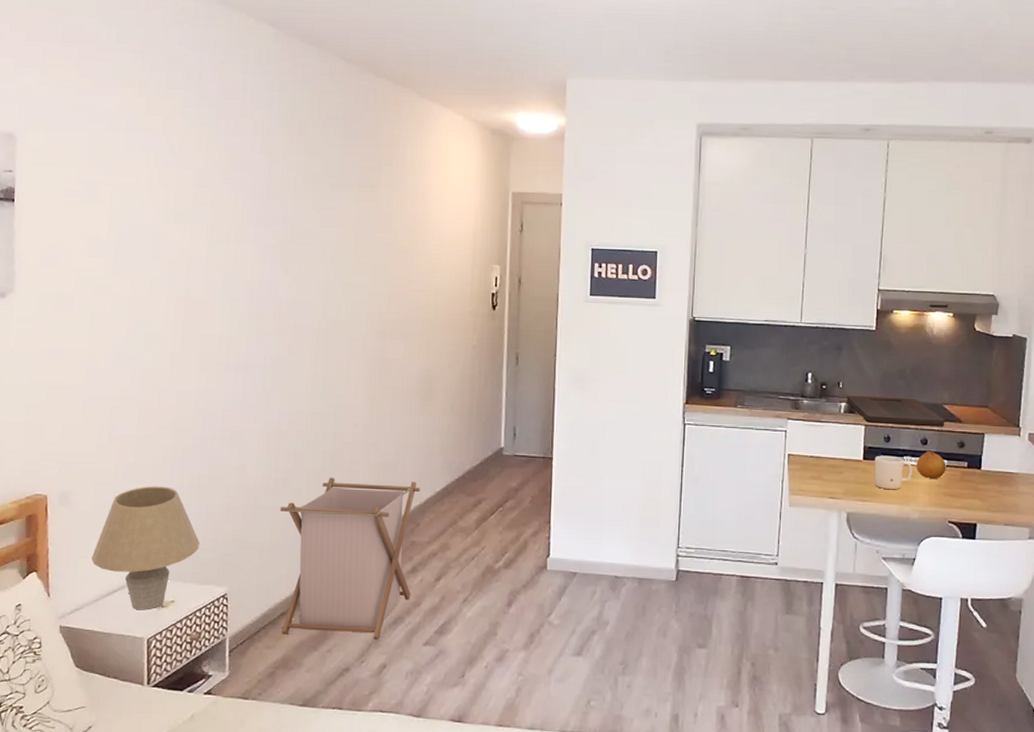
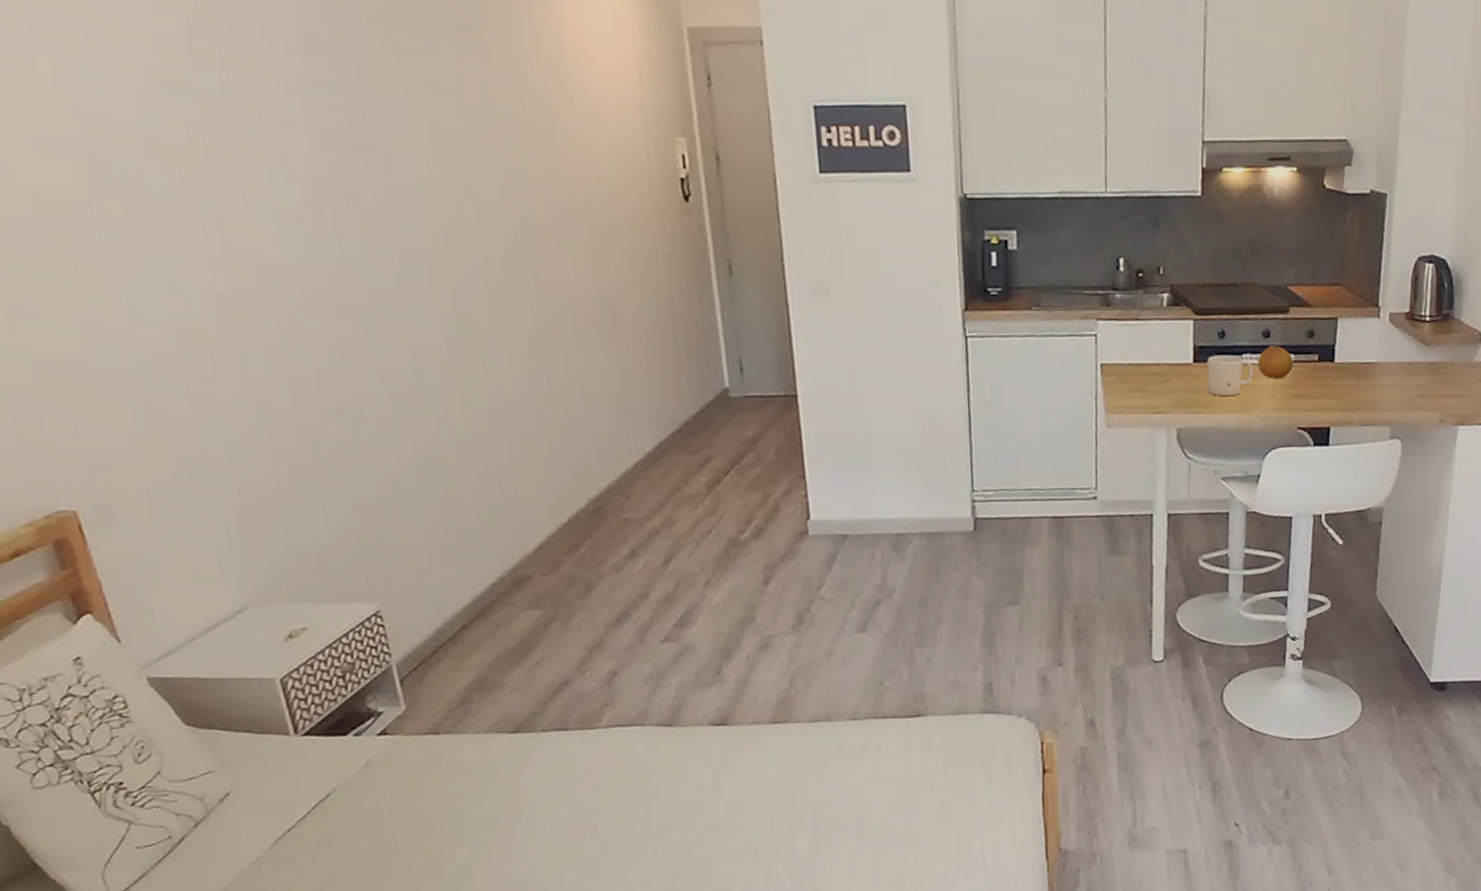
table lamp: present [91,486,200,611] -> none [169,482,325,646]
laundry basket: present [280,477,421,640] -> none [430,443,635,652]

